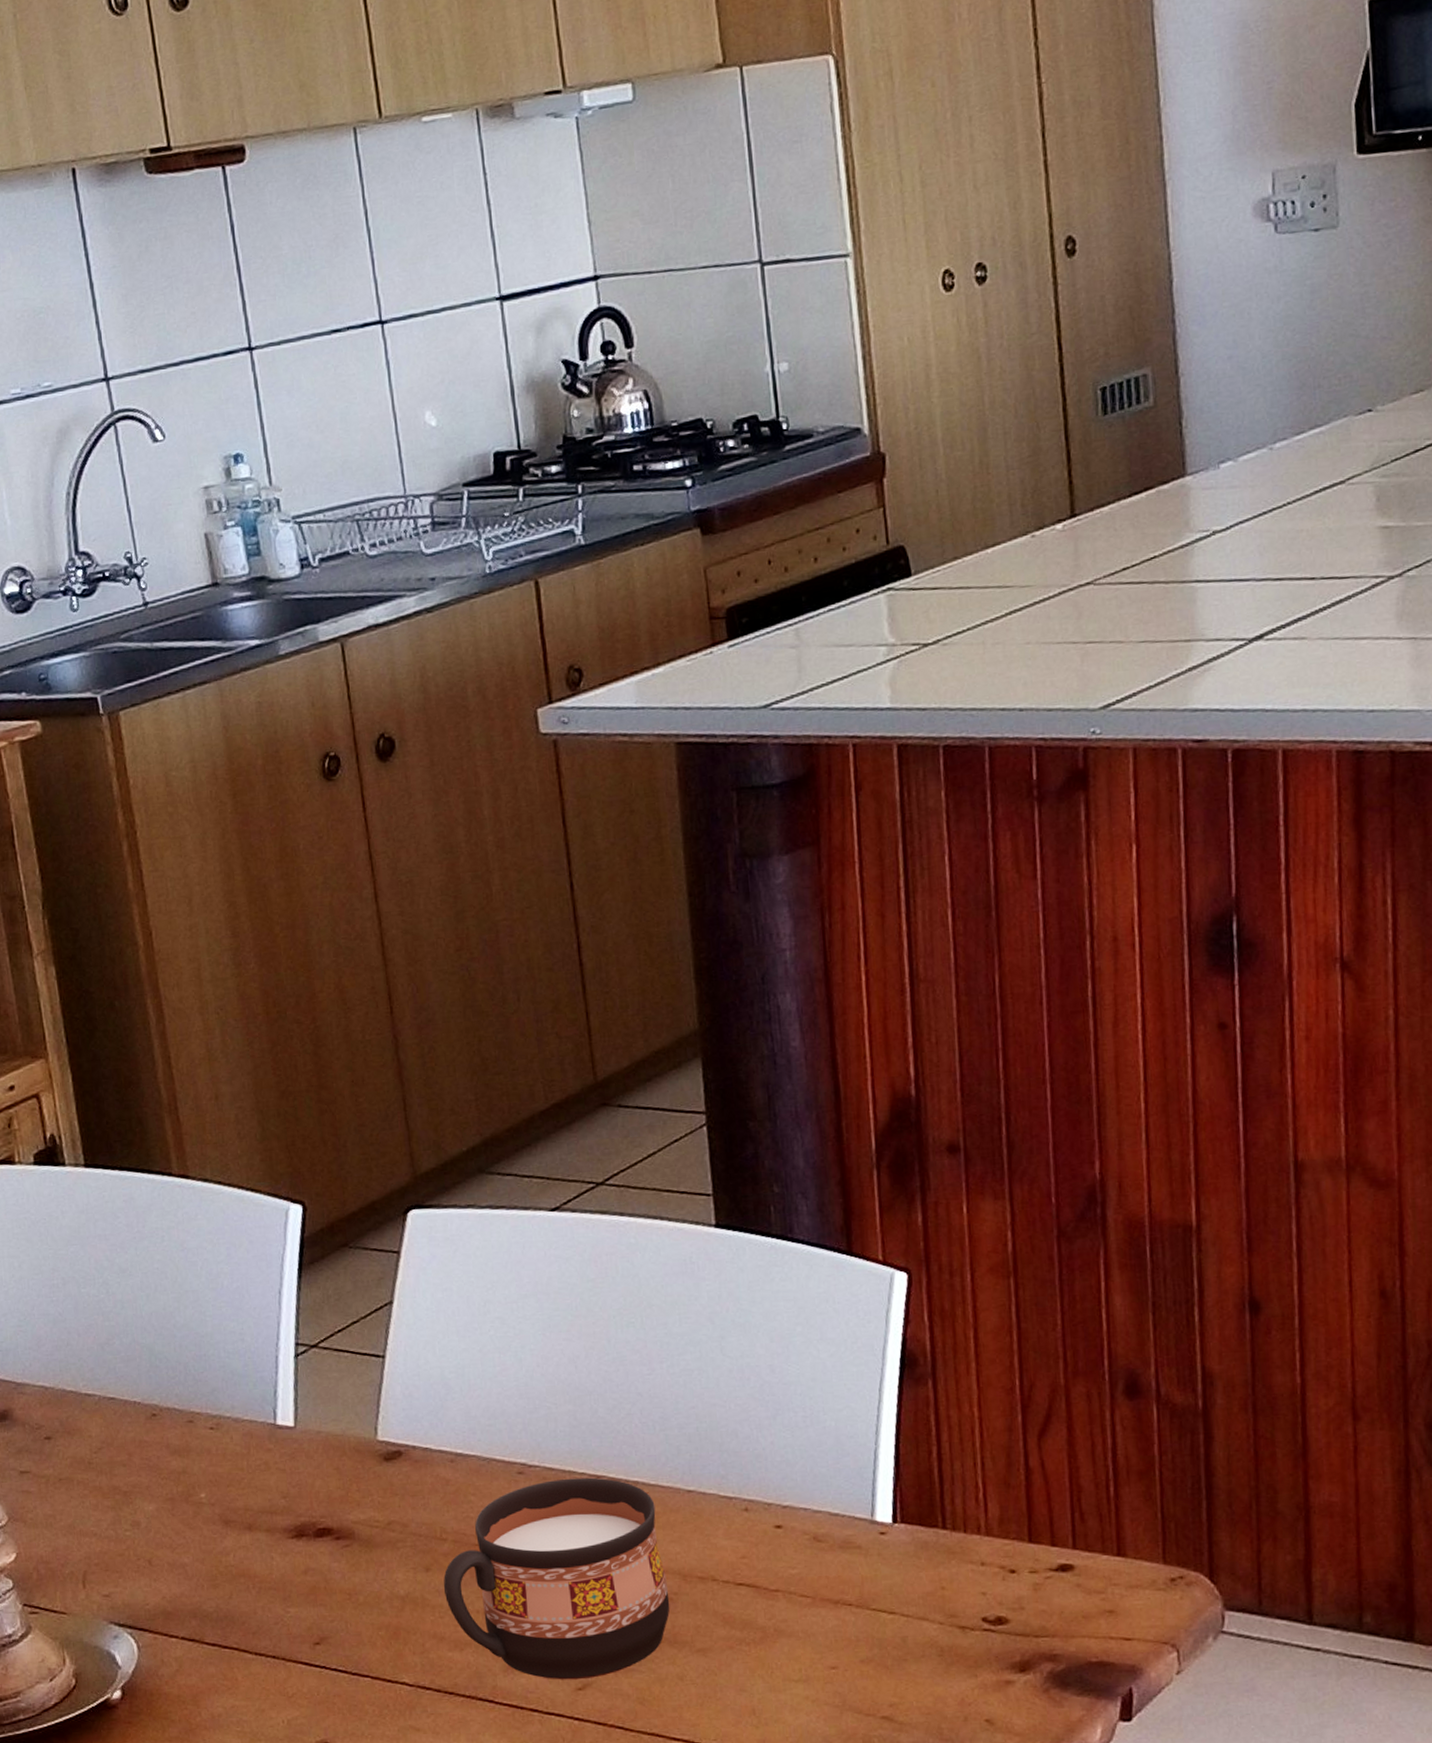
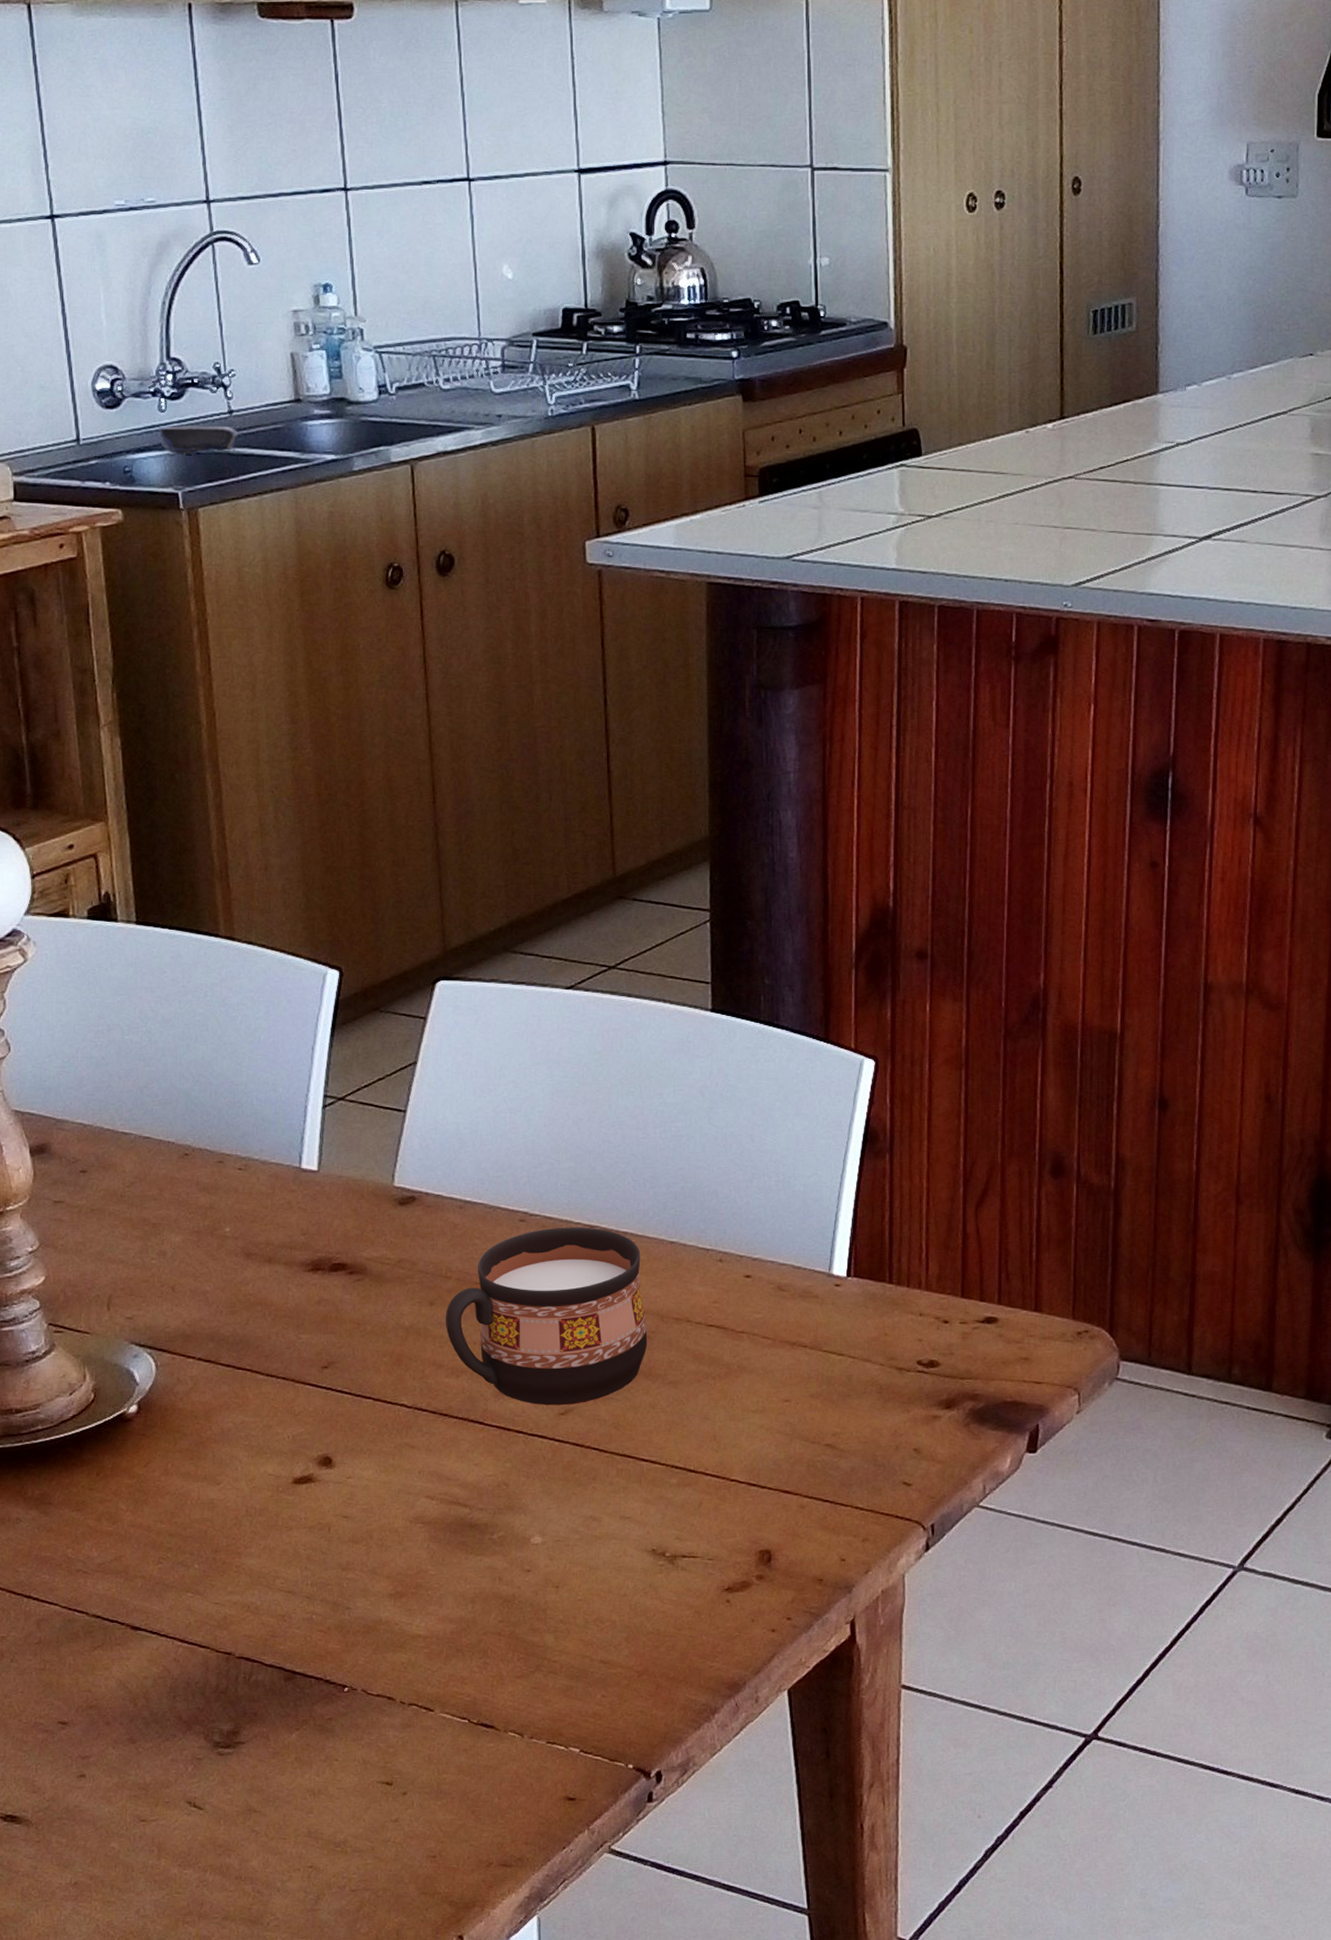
sponge: none [71,620,155,655] -> present [158,426,238,455]

